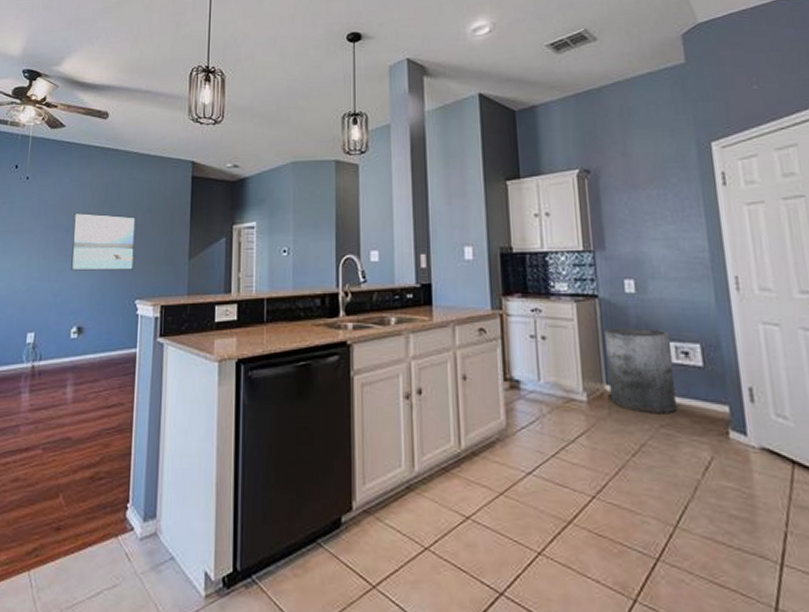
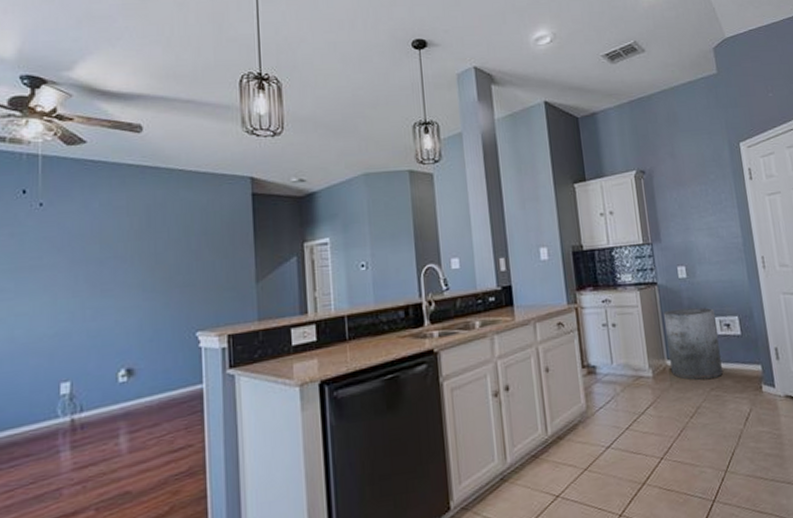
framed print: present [71,212,136,271] -> none [108,240,192,308]

